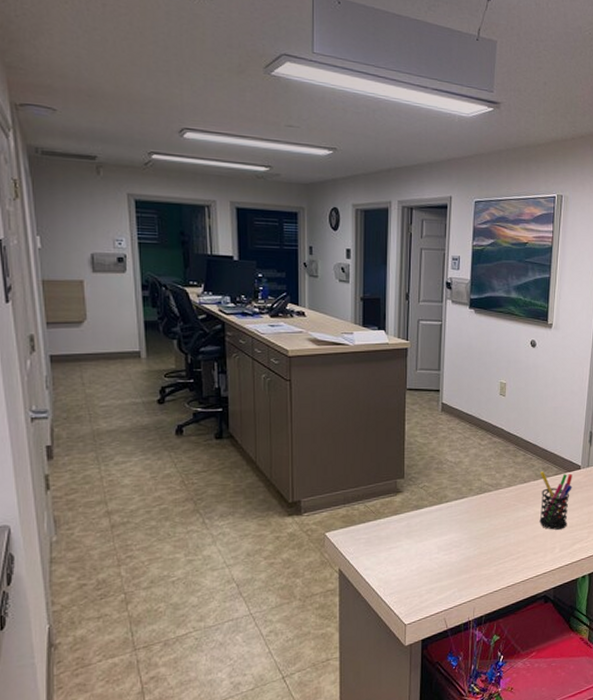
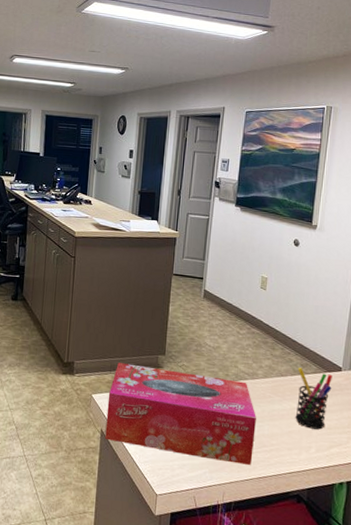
tissue box: none [344,493,502,579] -> present [105,363,256,465]

